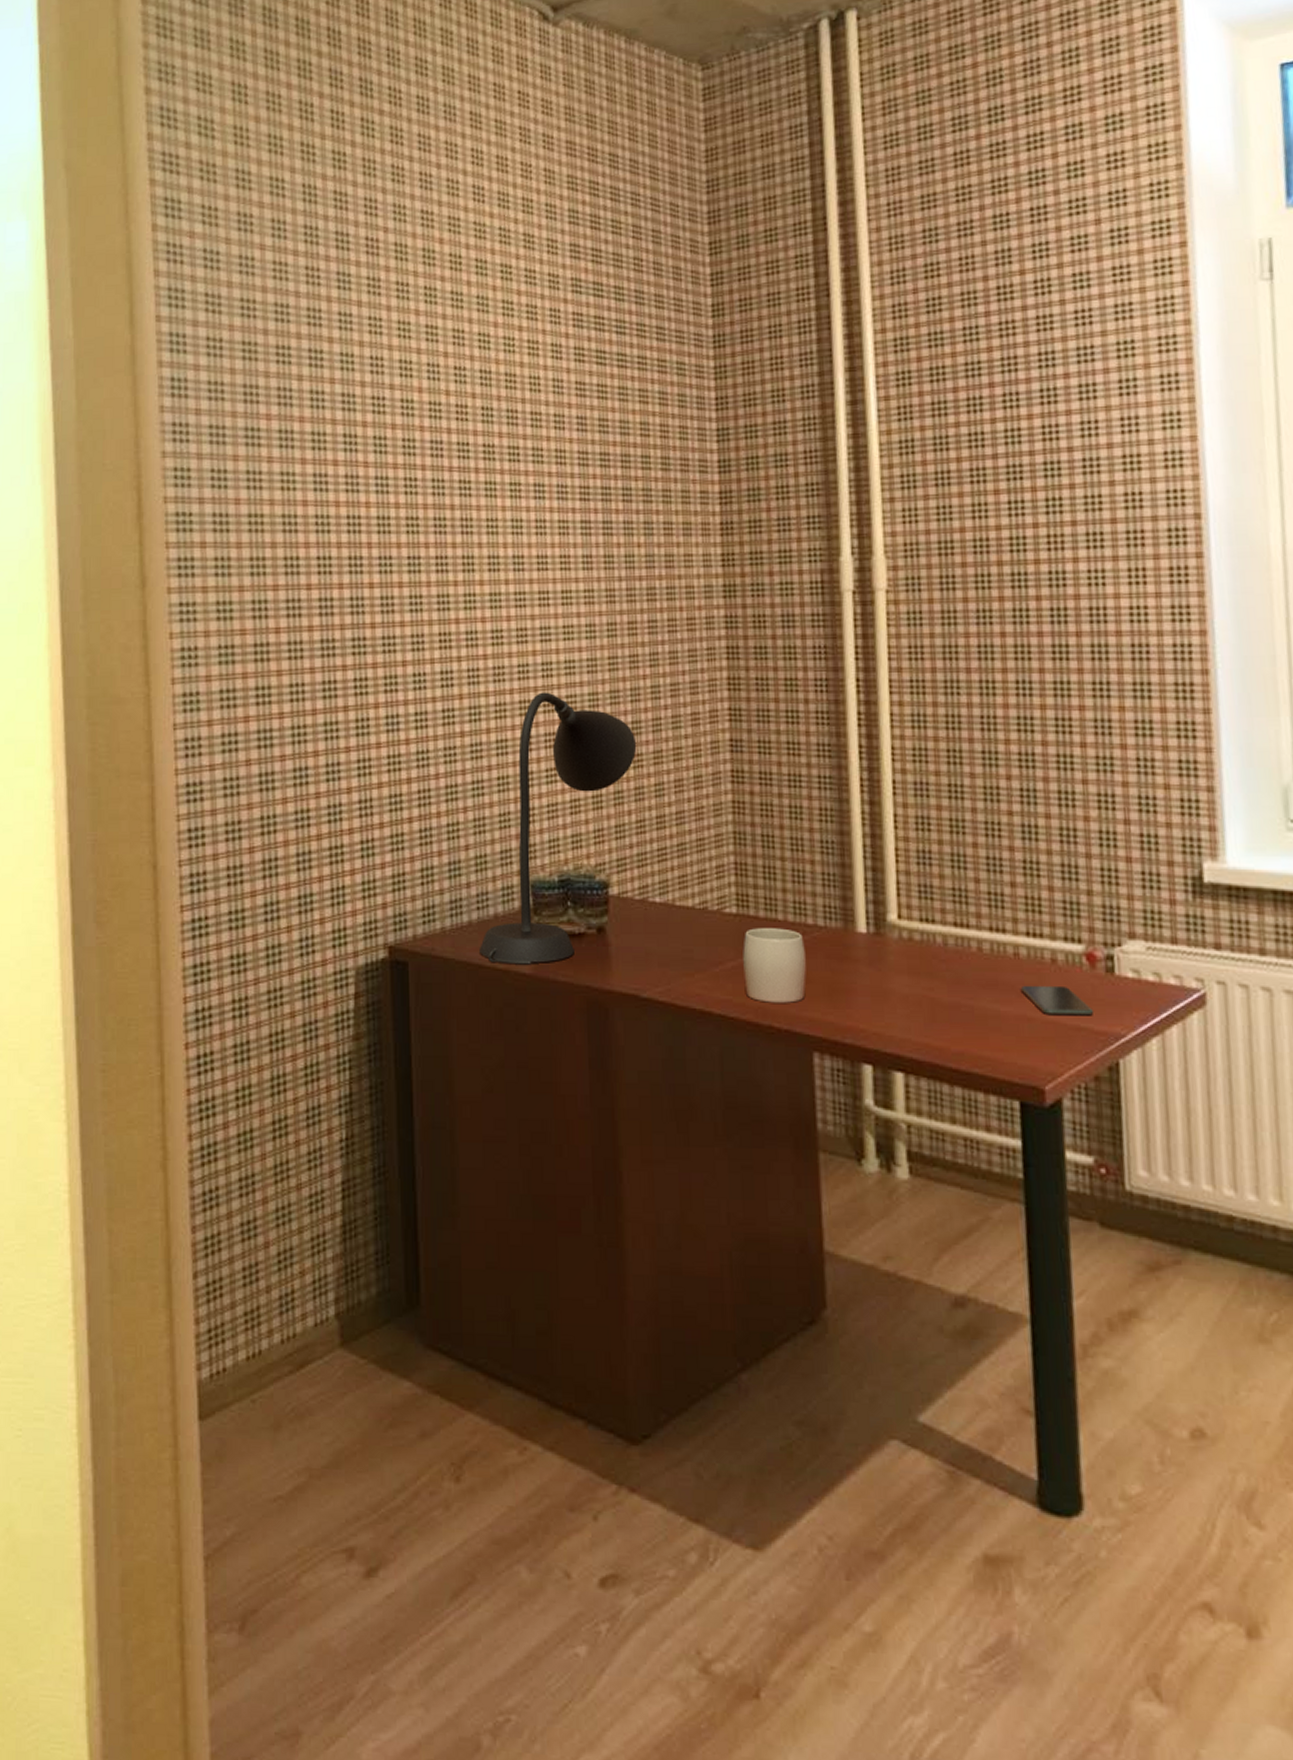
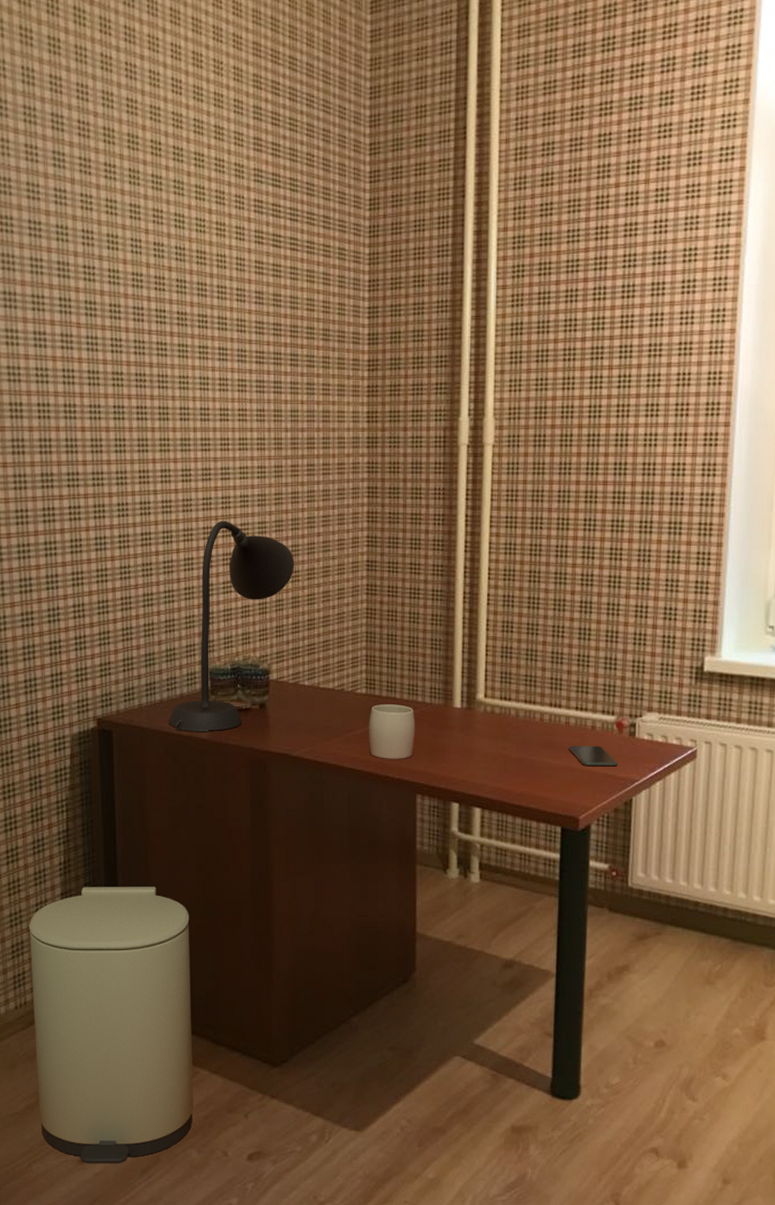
pedal bin: none [300,1173,522,1582] -> present [29,887,194,1164]

